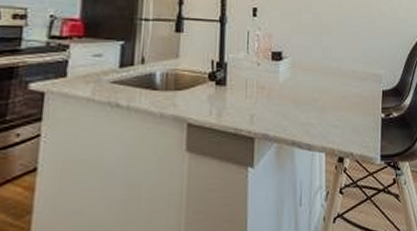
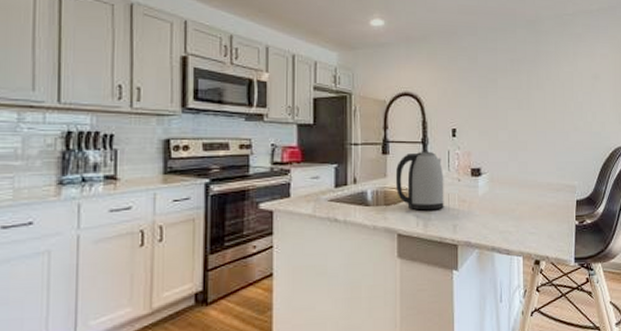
kettle: none [188,30,242,97] -> present [395,151,444,211]

